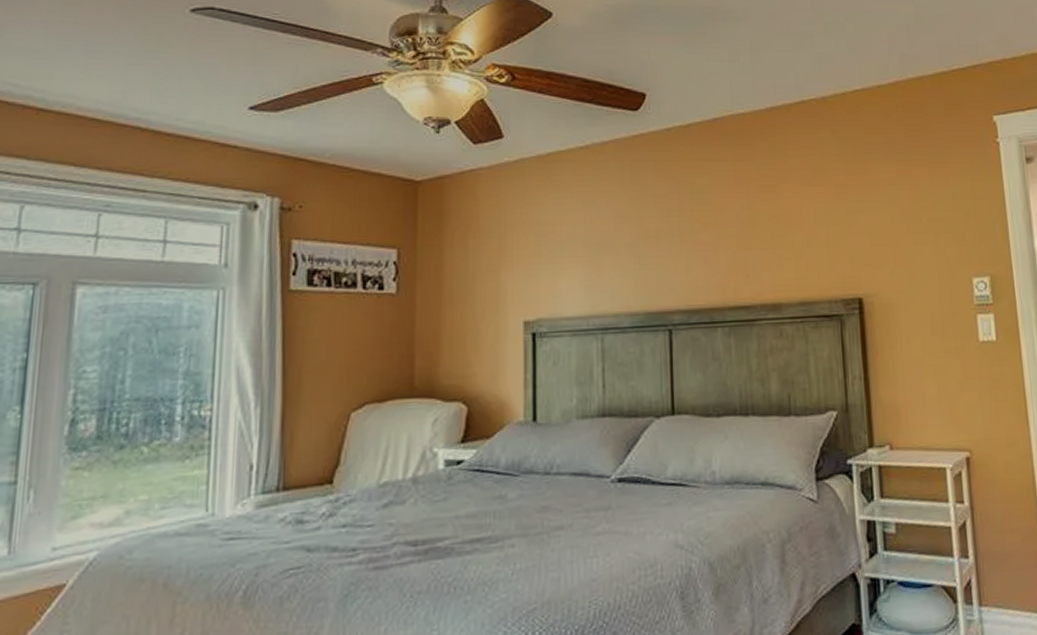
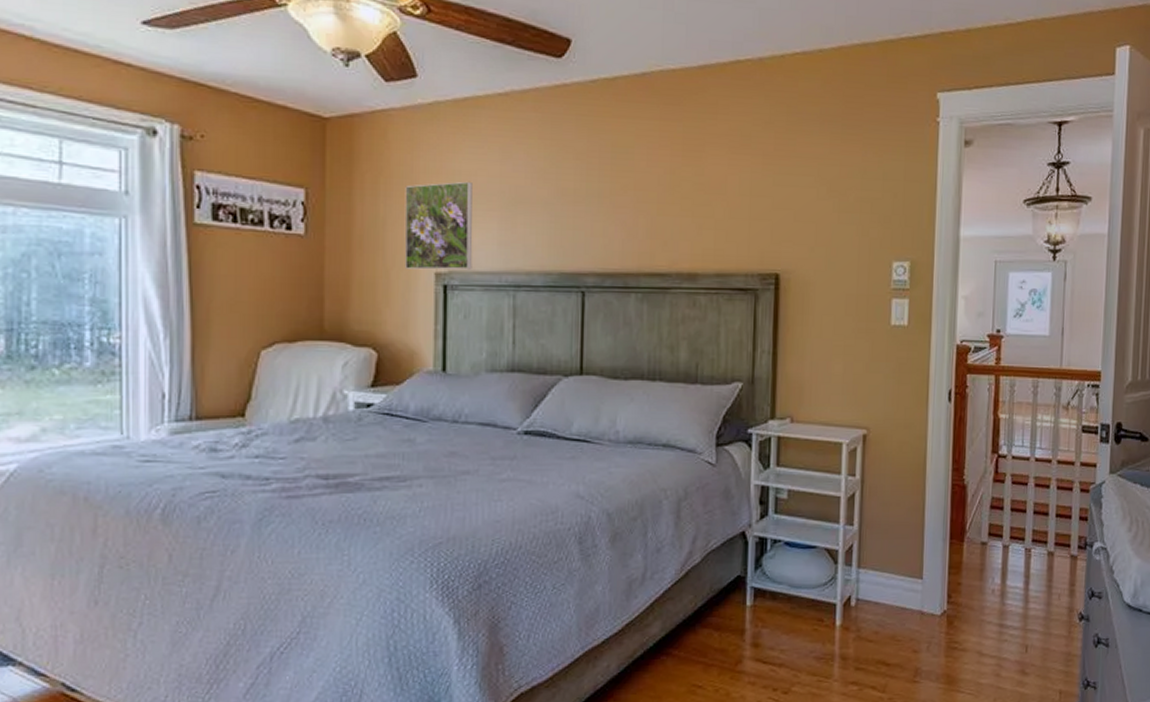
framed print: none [493,230,560,320] -> present [404,181,473,270]

